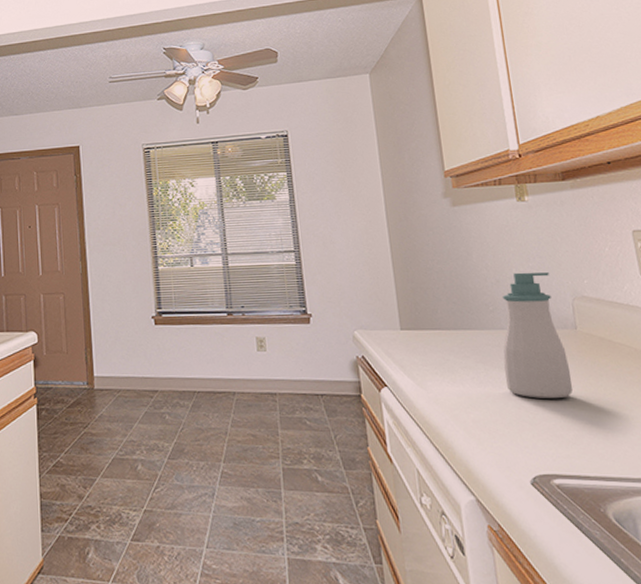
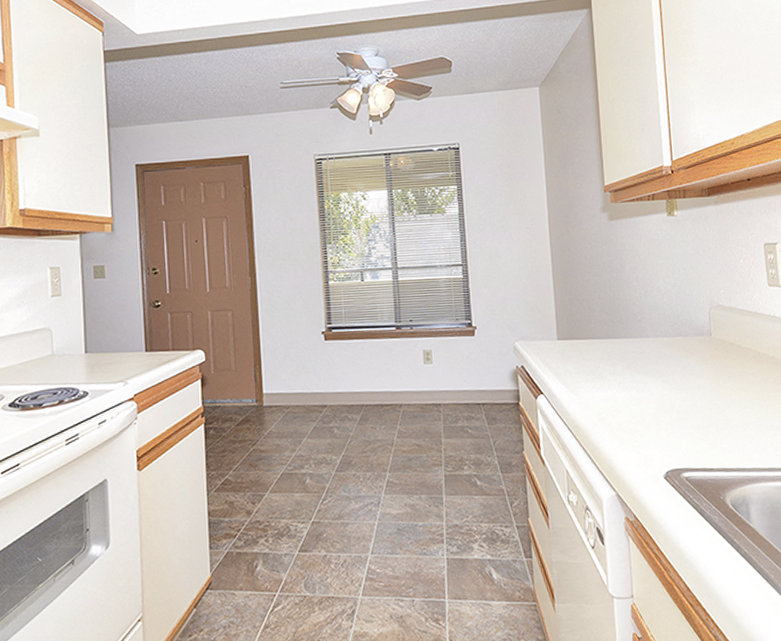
soap bottle: present [503,272,573,398] -> none [647,283,705,400]

